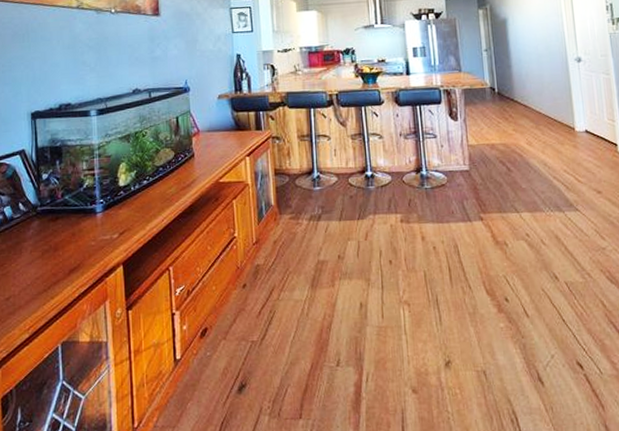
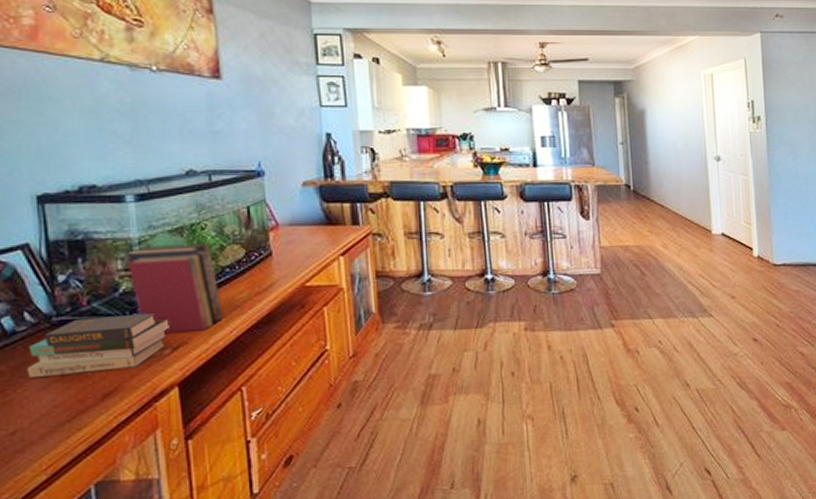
books: none [19,205,118,255] -> present [27,314,170,378]
books: none [90,147,157,221] -> present [127,243,223,334]

